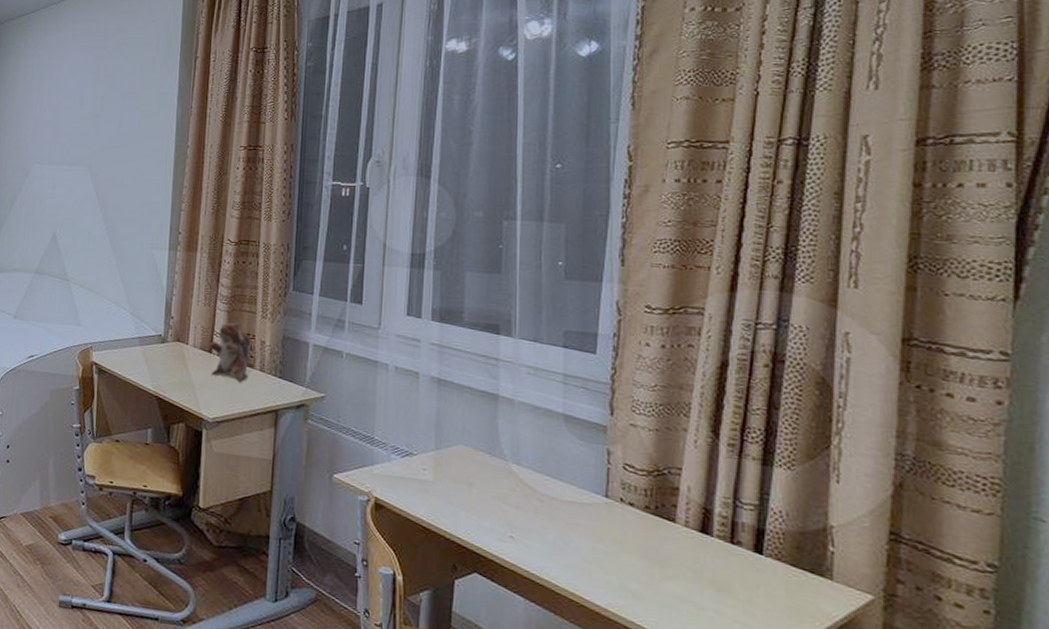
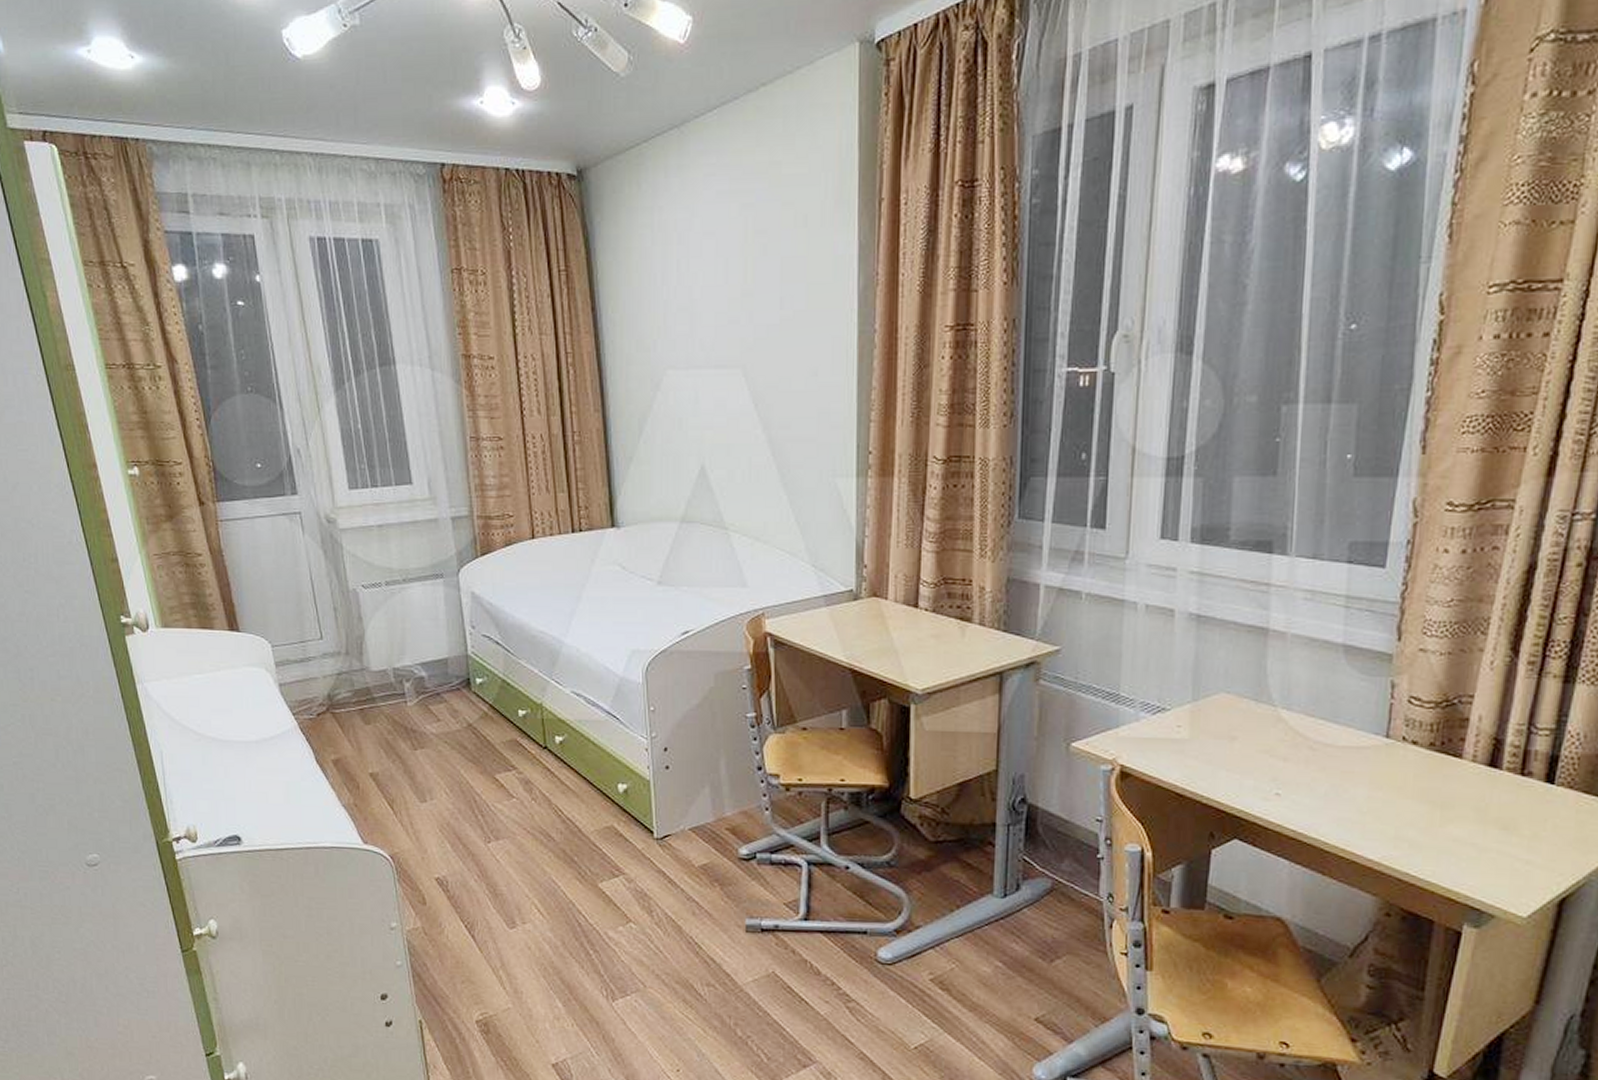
plush toy: present [208,322,251,383] -> none [913,566,967,643]

